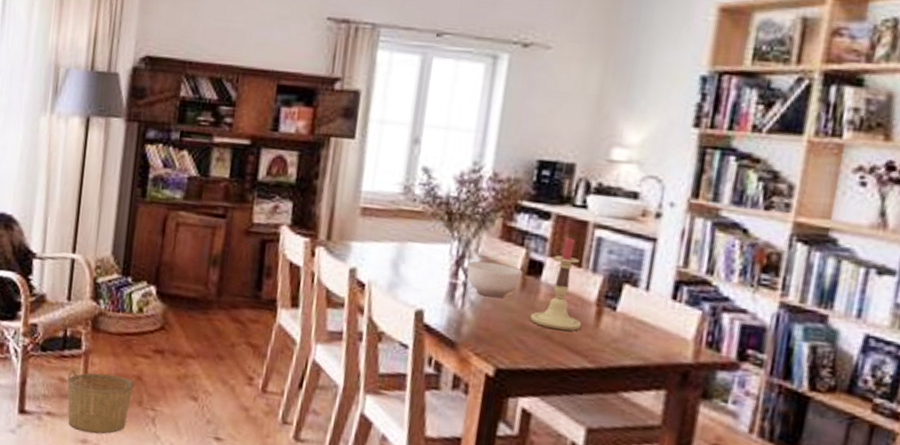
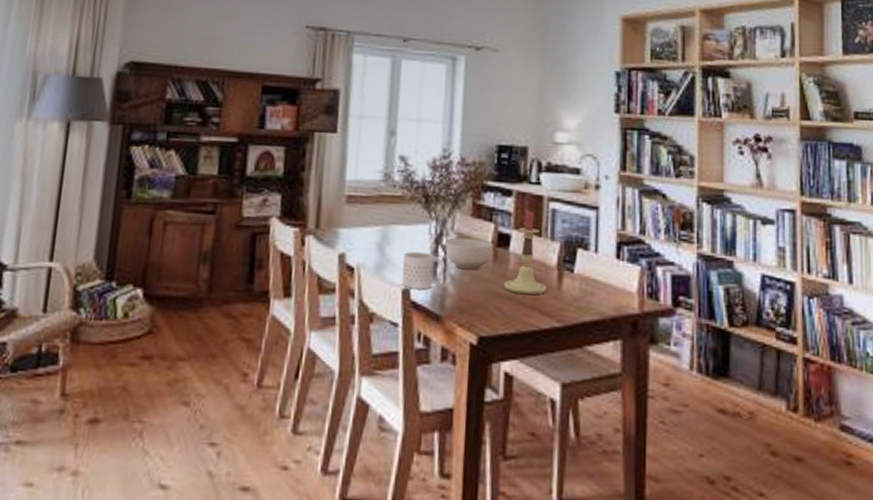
basket: present [67,368,134,434] -> none [40,388,119,458]
mug: none [415,272,464,314] -> present [402,251,444,290]

